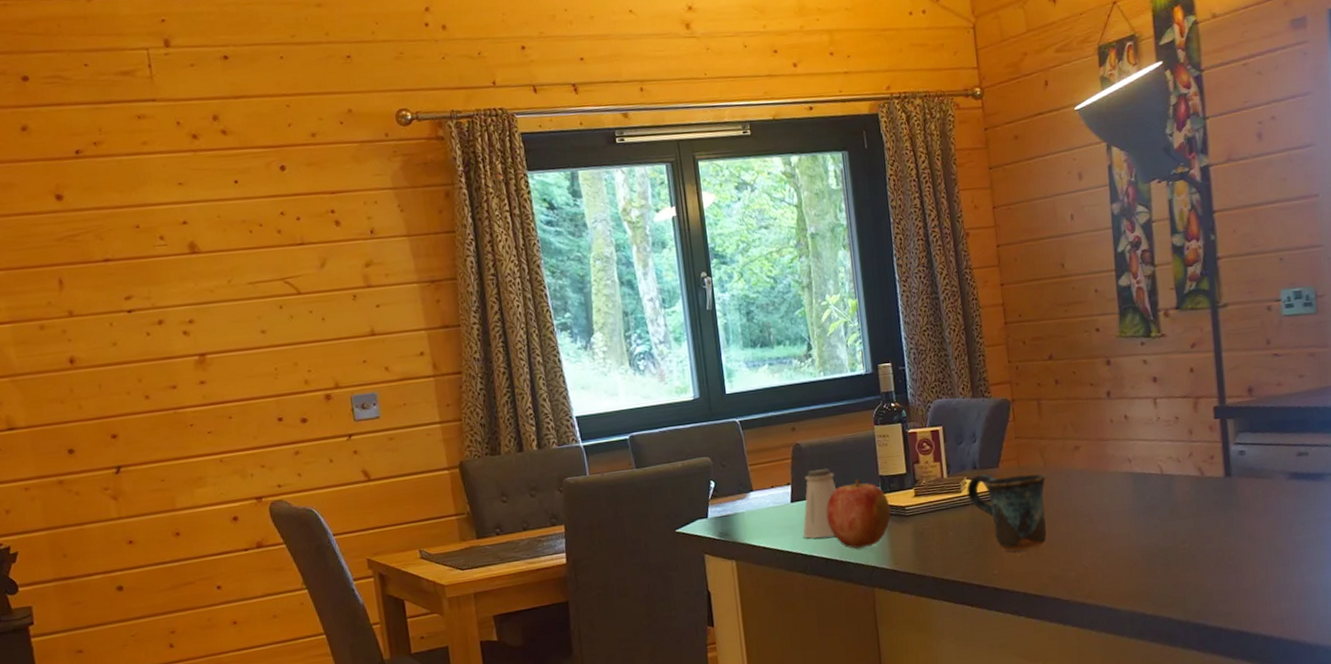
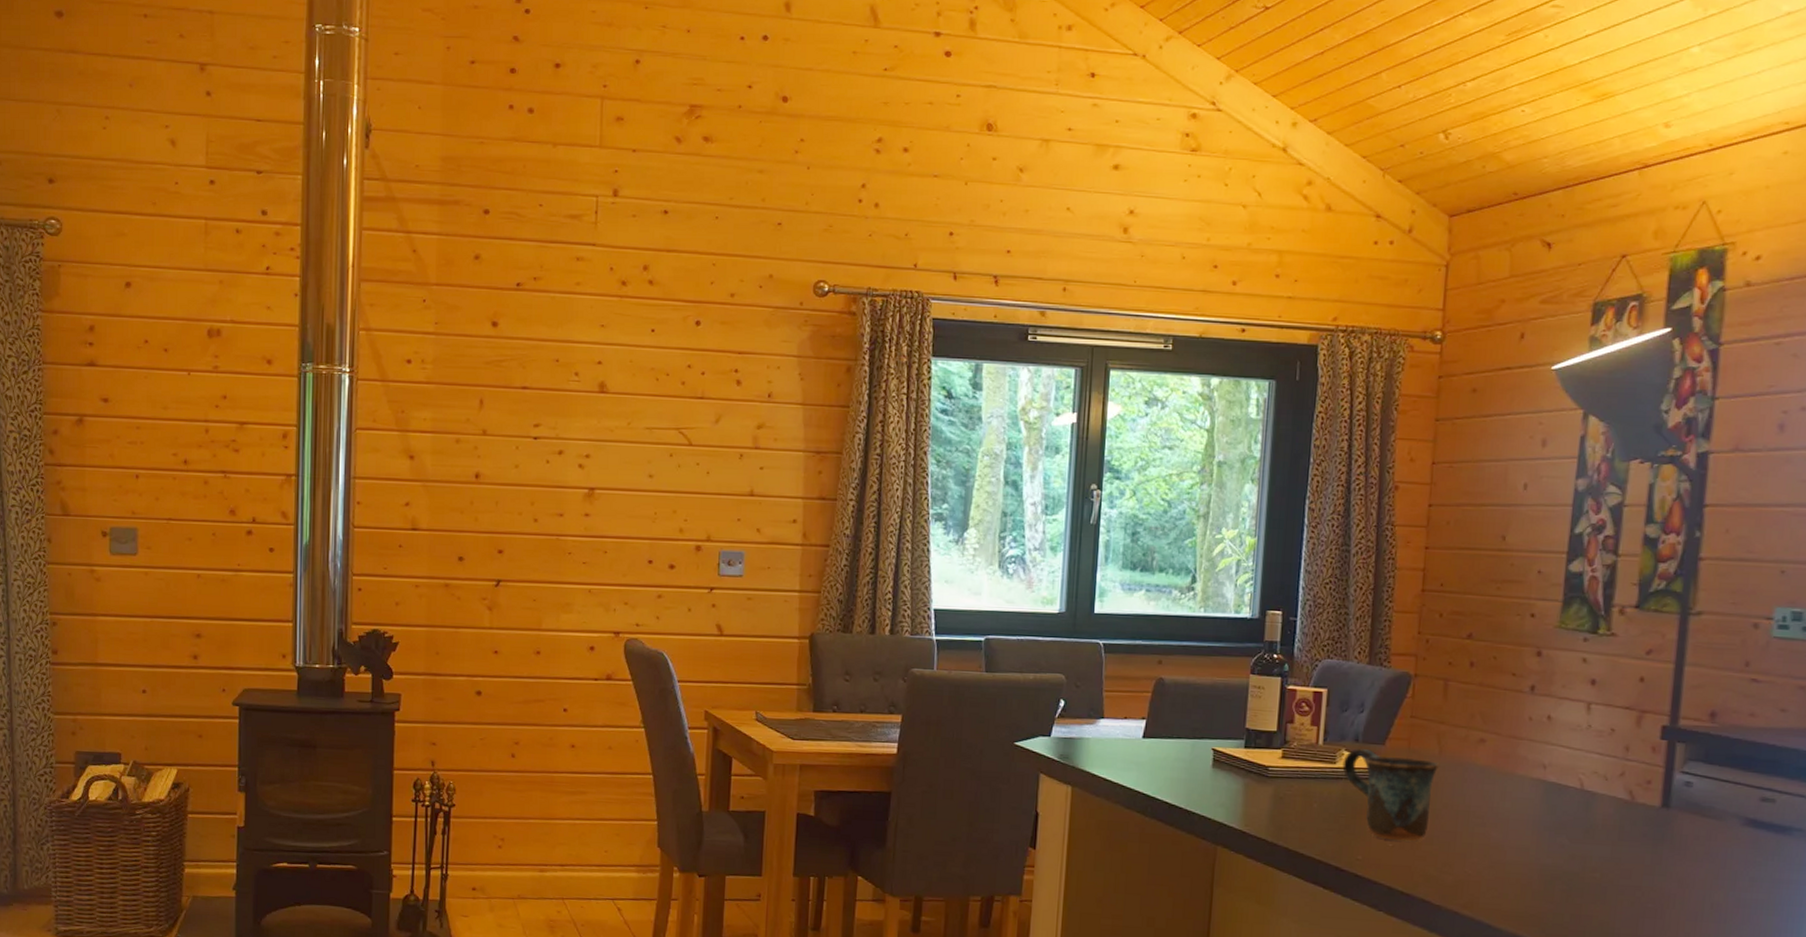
saltshaker: present [803,468,837,539] -> none [1149,708,1196,783]
apple: present [826,478,891,549] -> none [1178,726,1252,802]

